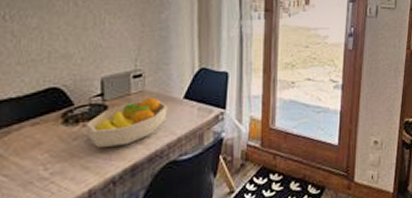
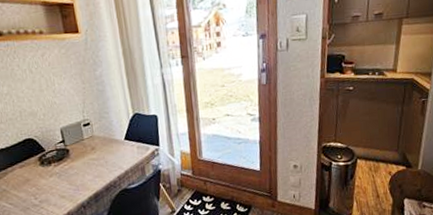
fruit bowl: present [86,96,168,147] -> none [56,140,114,181]

